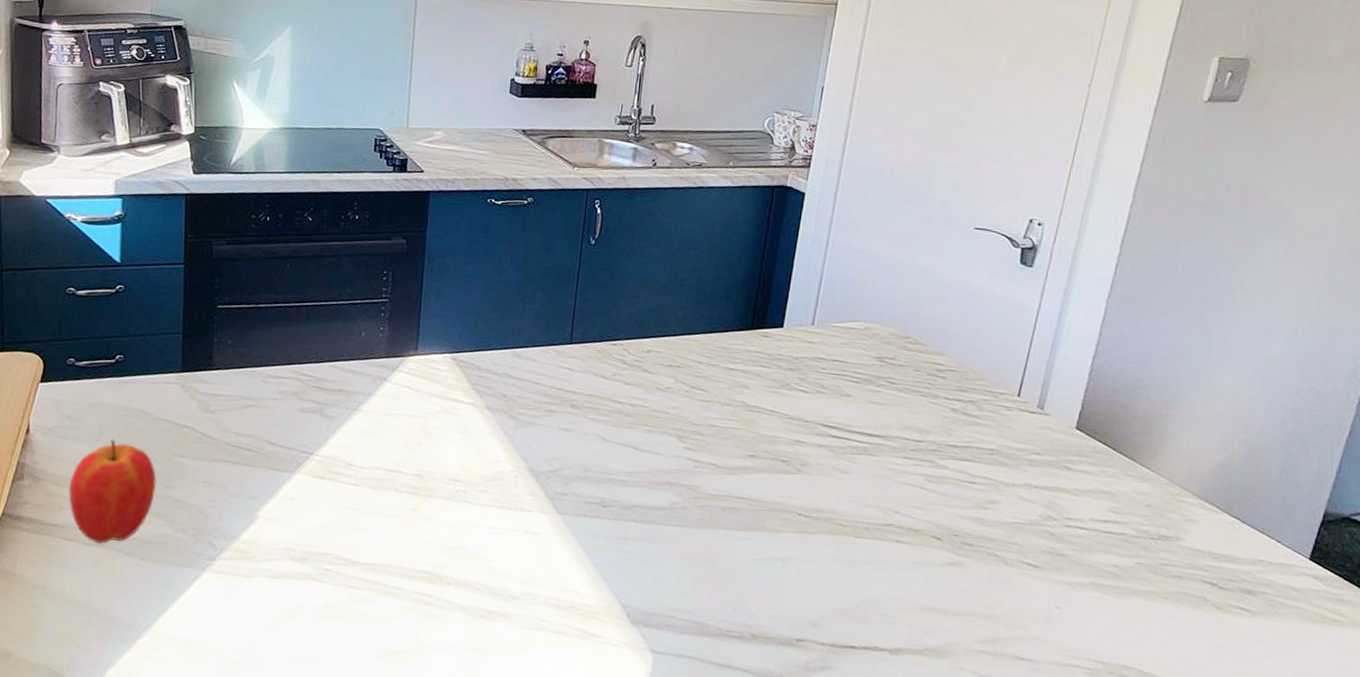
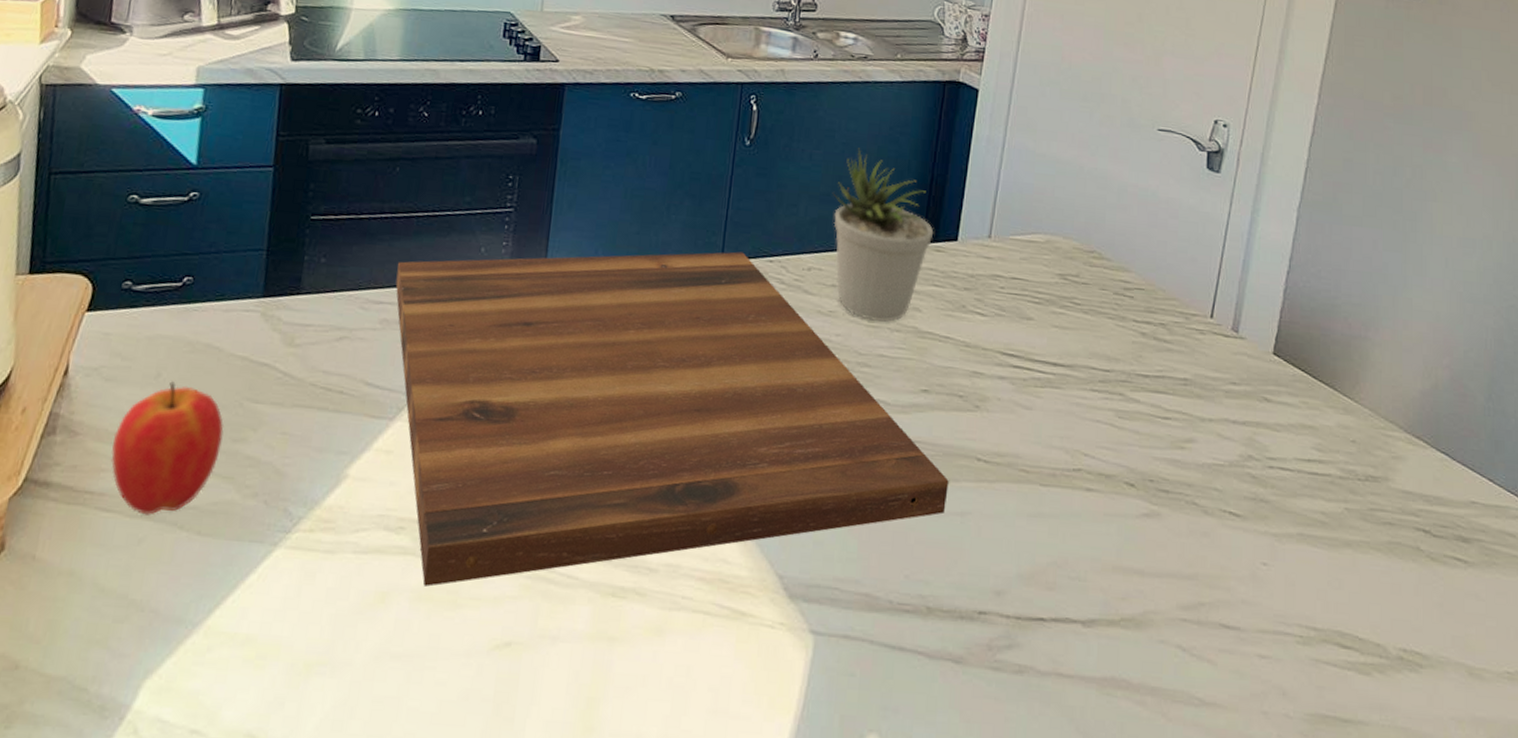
cutting board: none [291,336,772,605] -> present [395,251,949,587]
potted plant: none [669,246,762,397] -> present [832,148,934,322]

